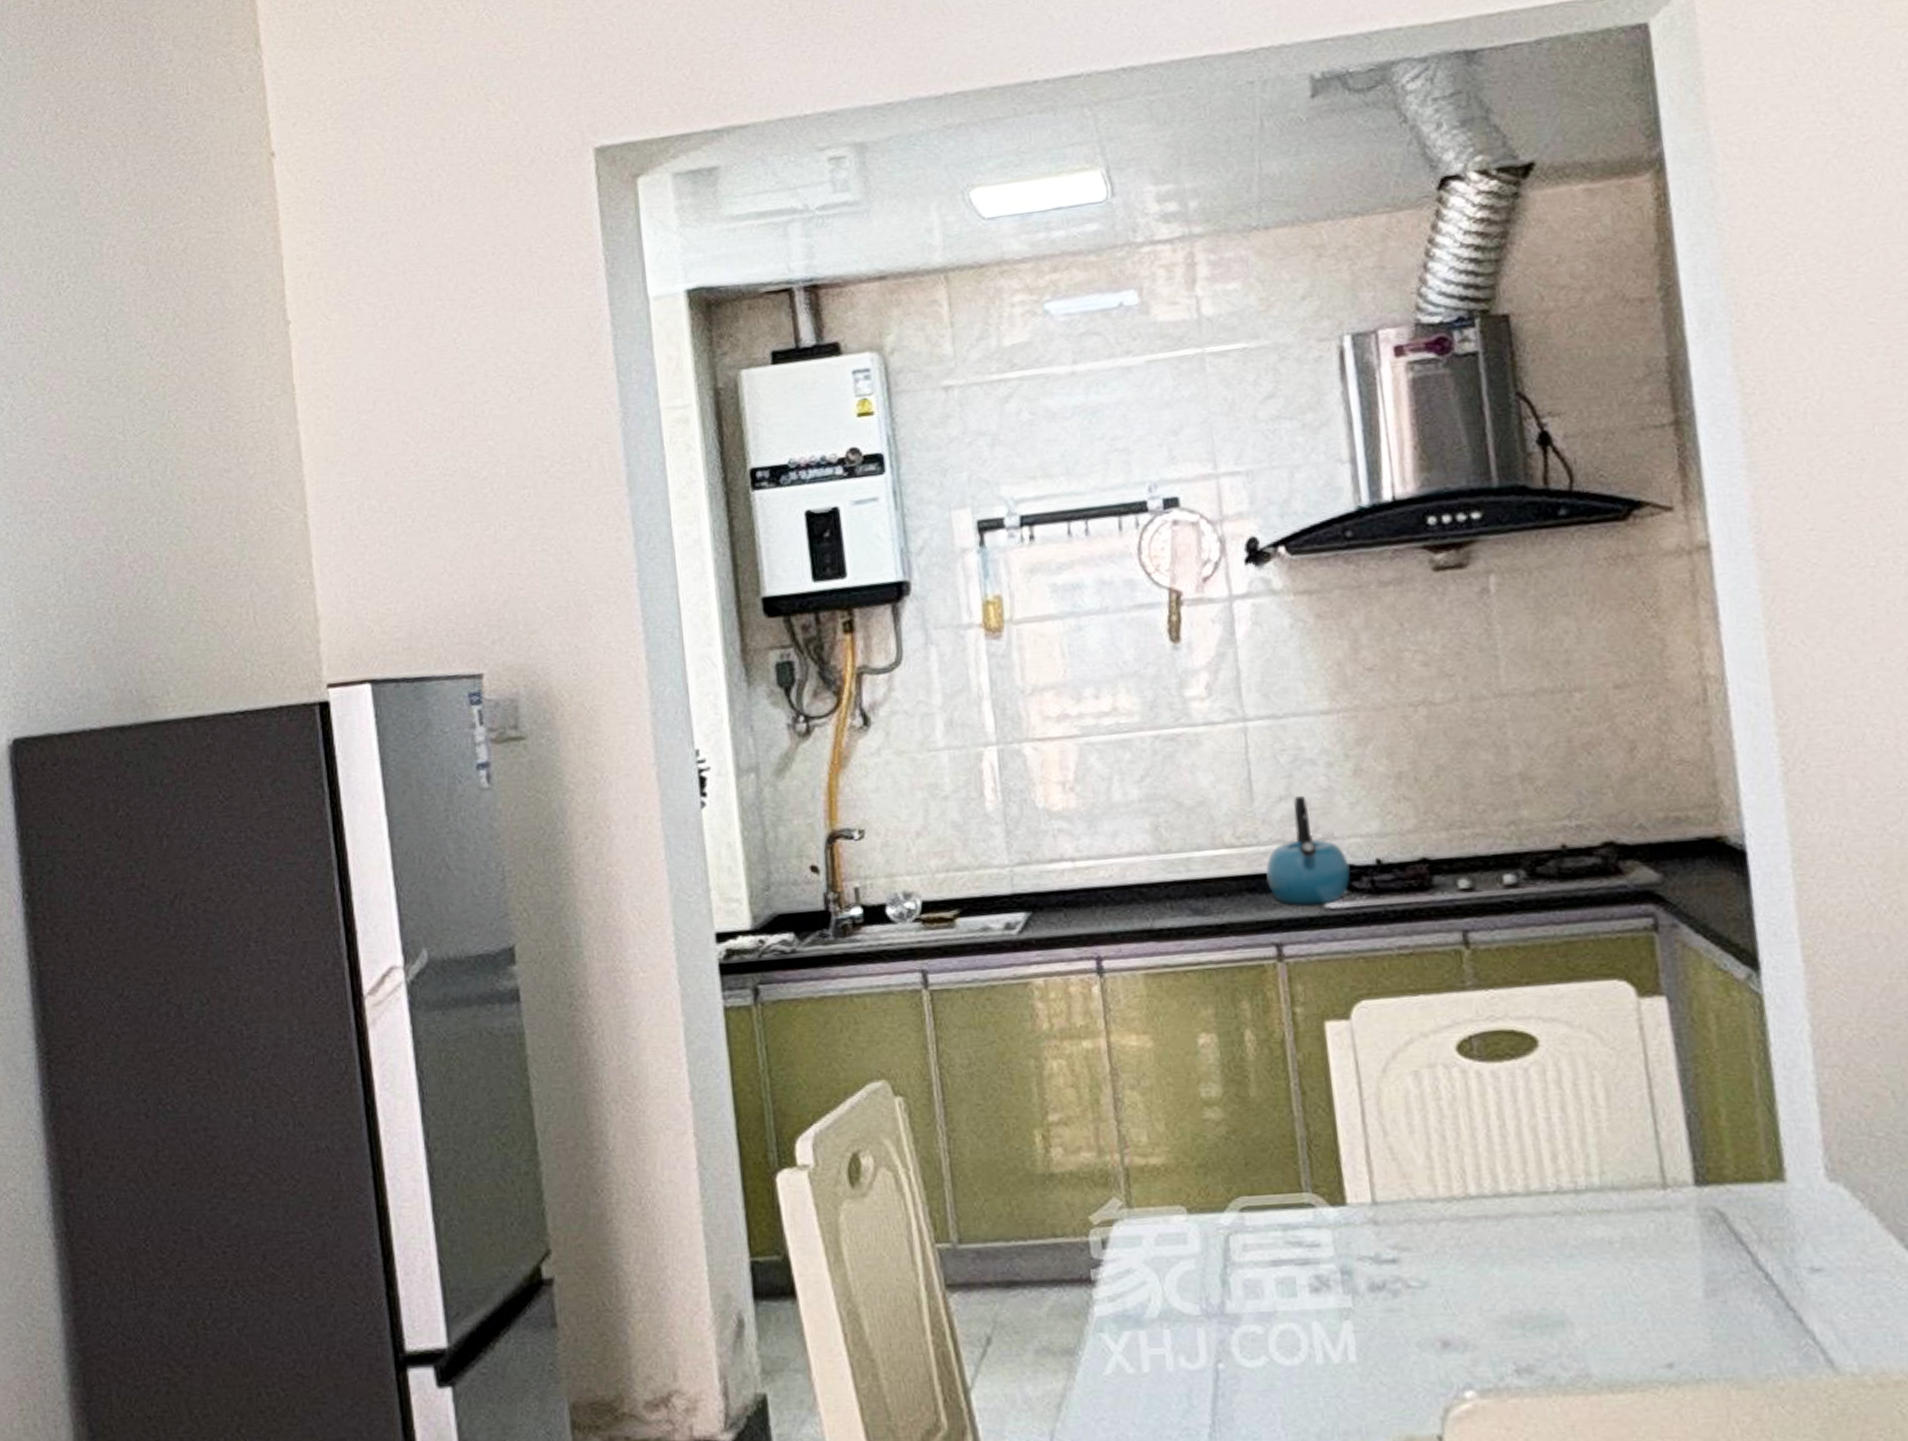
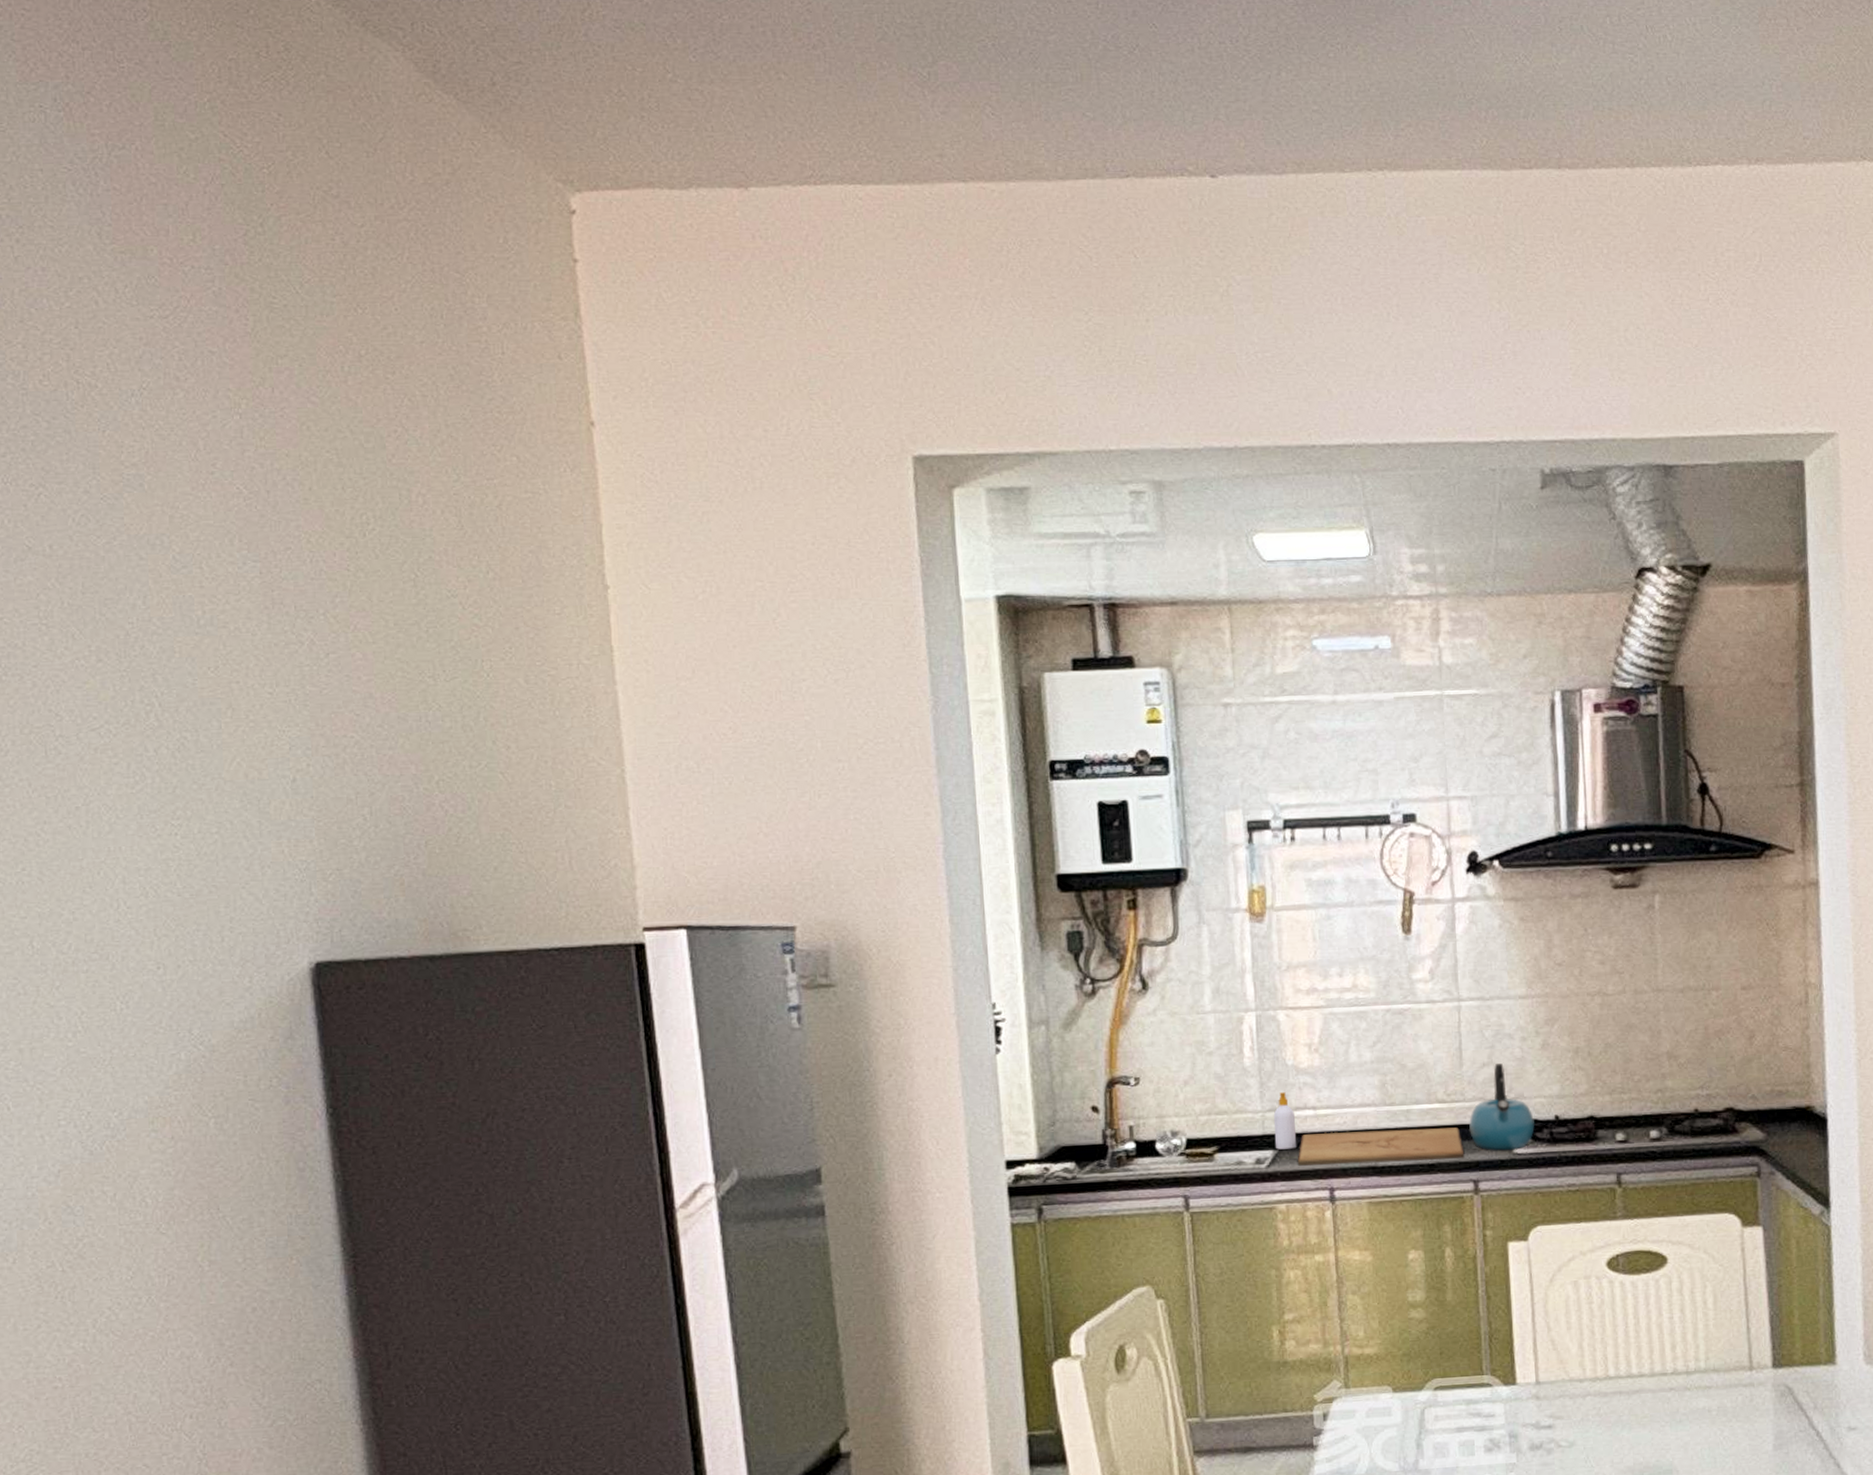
soap bottle: none [1023,841,1054,912] -> present [1273,1092,1297,1150]
cutting board: none [1054,878,1263,931] -> present [1297,1127,1465,1167]

